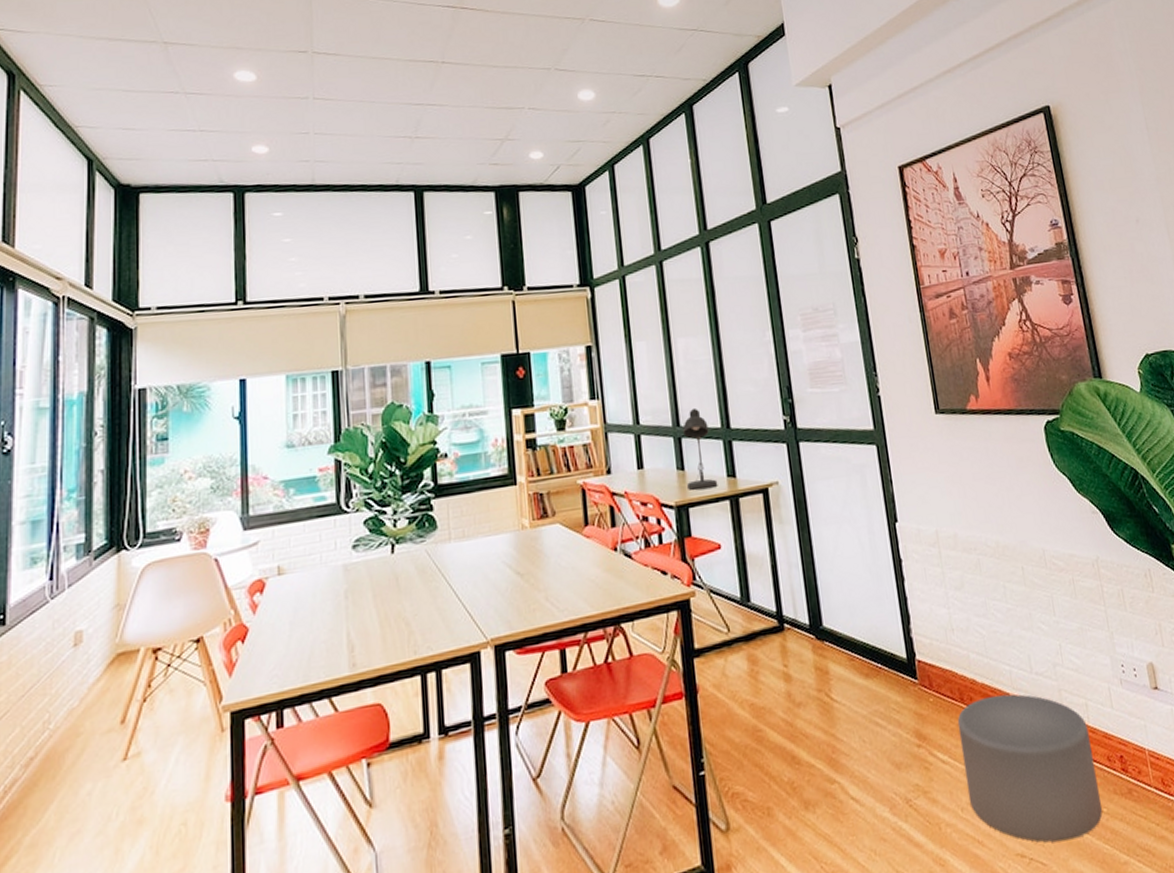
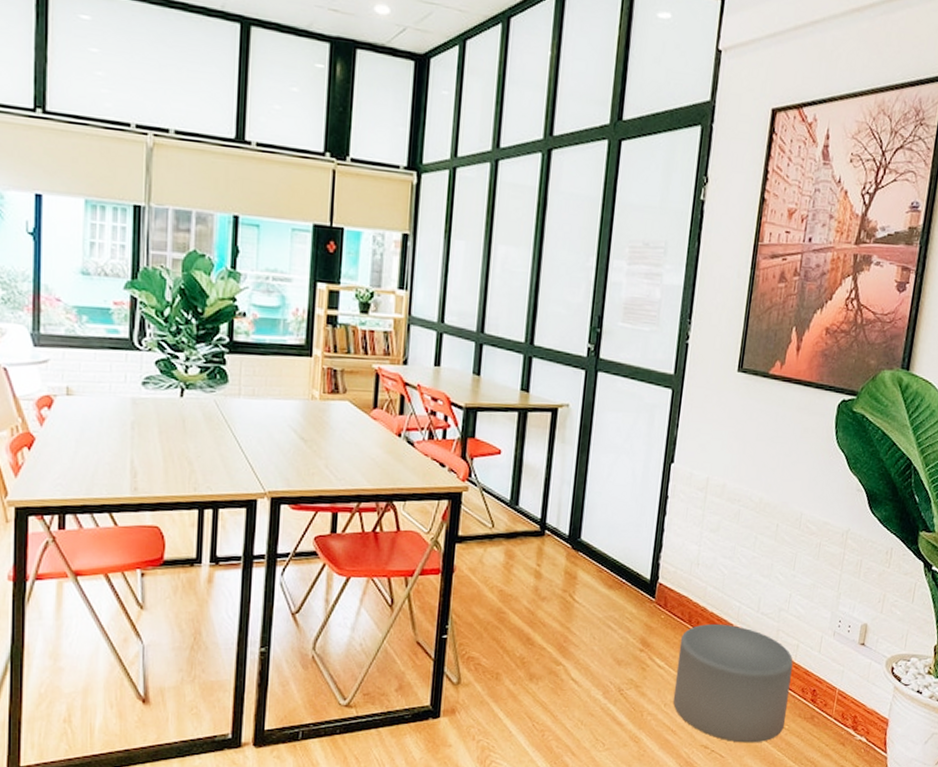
desk lamp: present [683,407,718,490] -> none [480,318,512,398]

